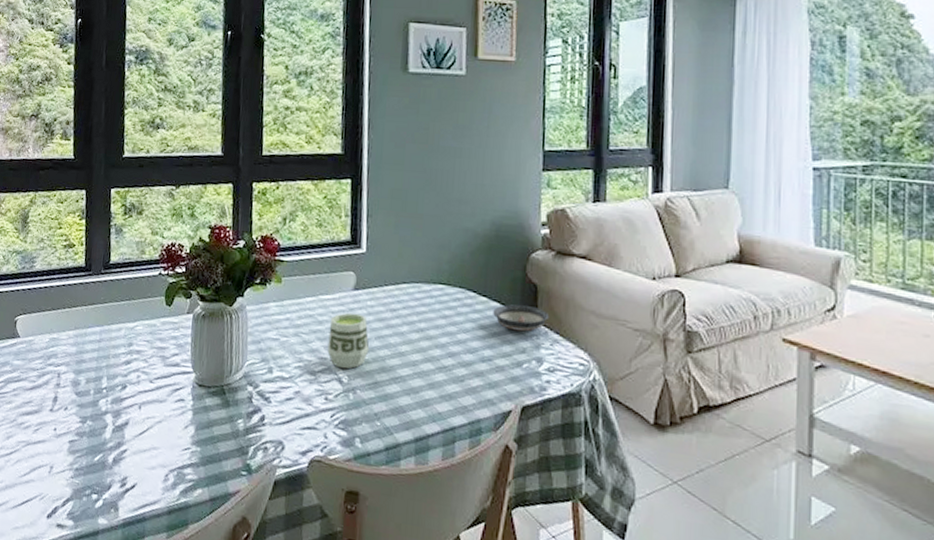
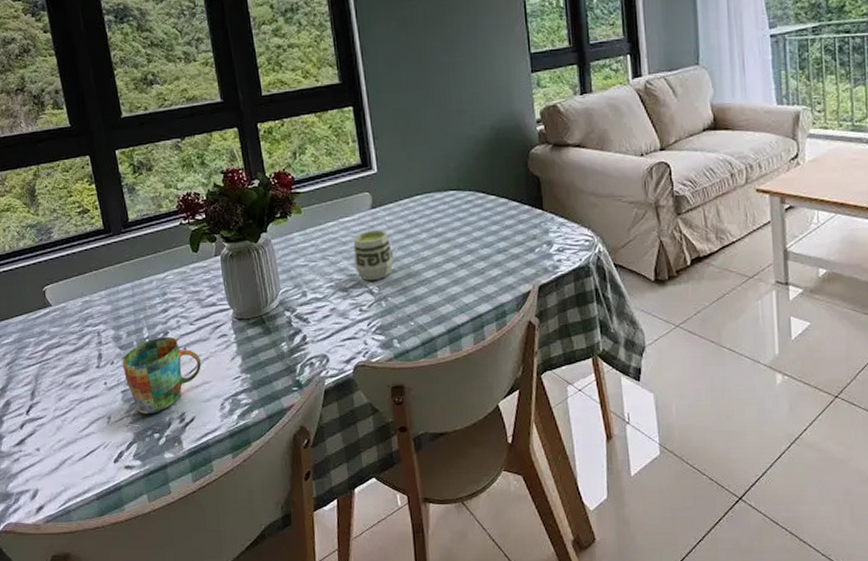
mug: none [75,389,154,472] -> present [122,336,201,414]
saucer: present [493,304,550,332] -> none [503,197,554,221]

